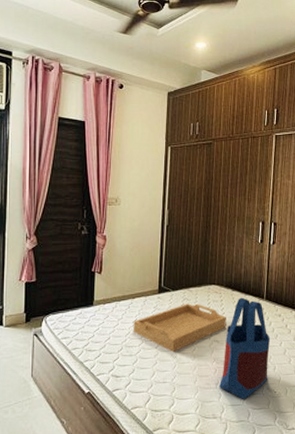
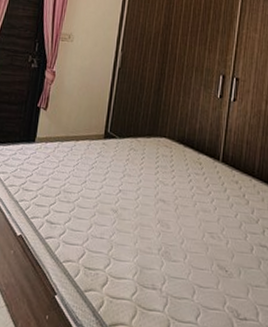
serving tray: present [134,303,226,352] -> none [74,154,176,206]
tote bag: present [219,297,271,399] -> none [162,155,225,273]

